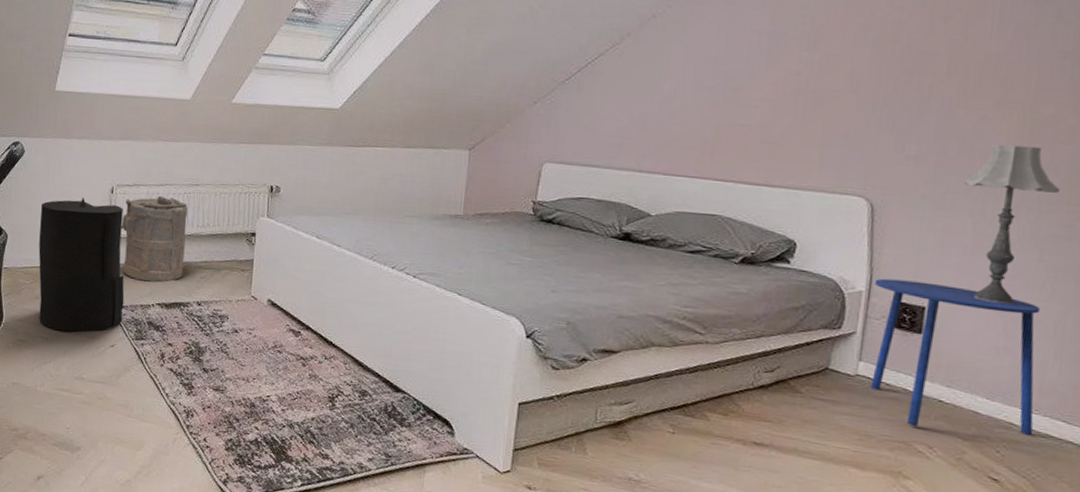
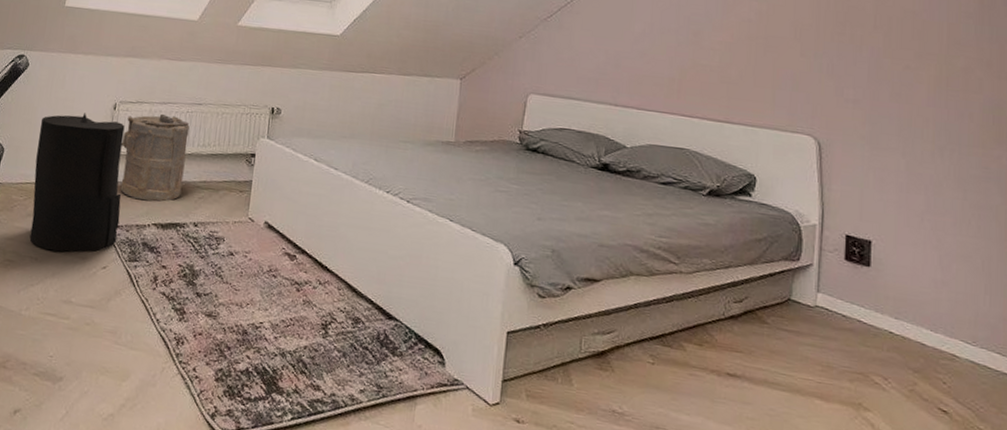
side table: present [871,278,1040,437] -> none [826,212,973,368]
table lamp: present [965,144,1060,306] -> none [896,91,975,241]

